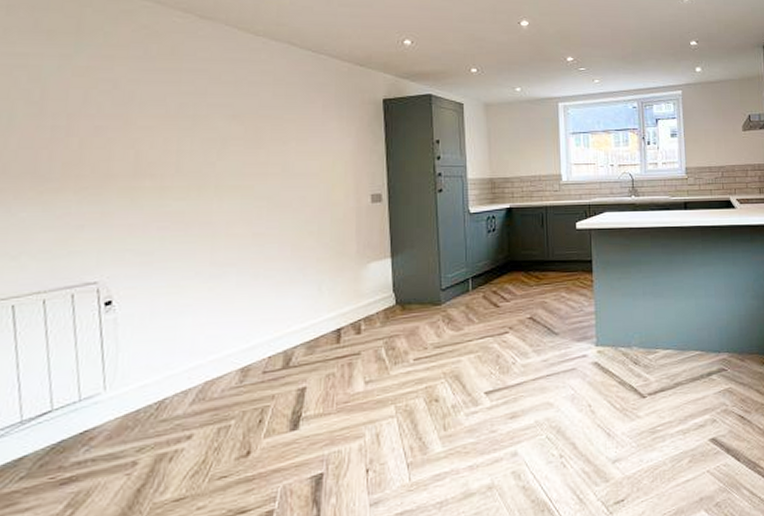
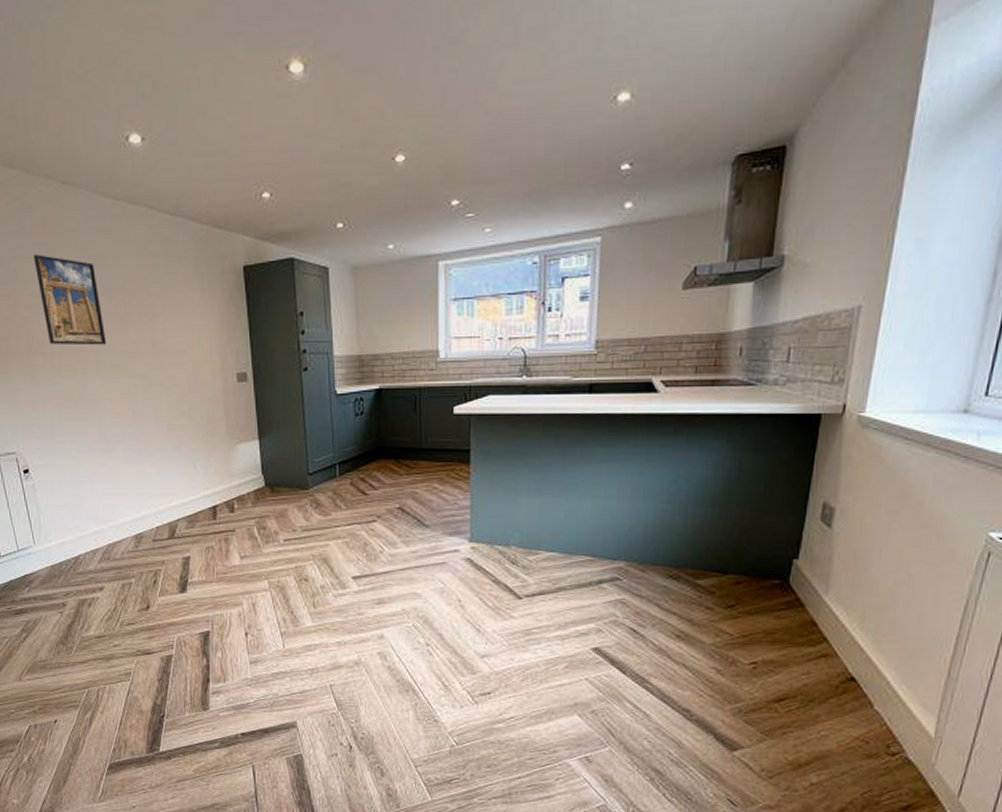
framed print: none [156,79,231,167] -> present [33,254,107,346]

